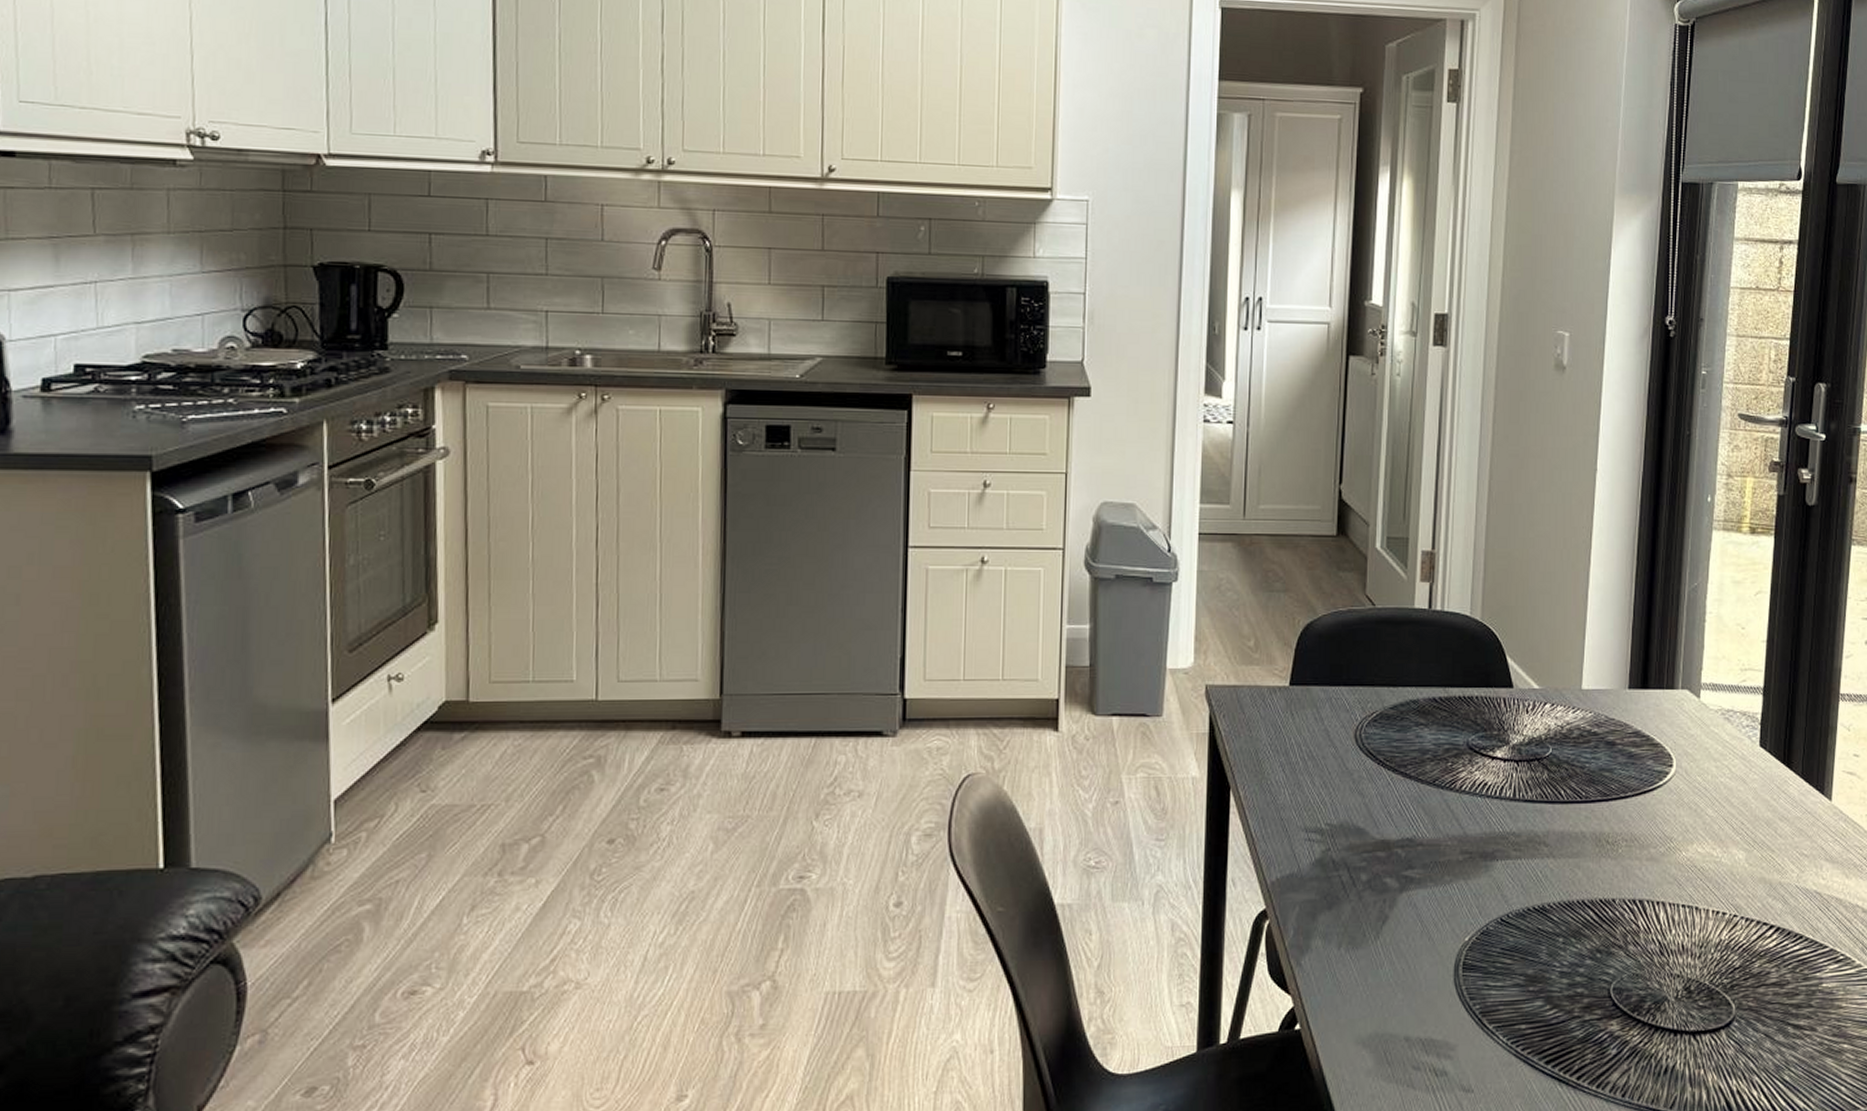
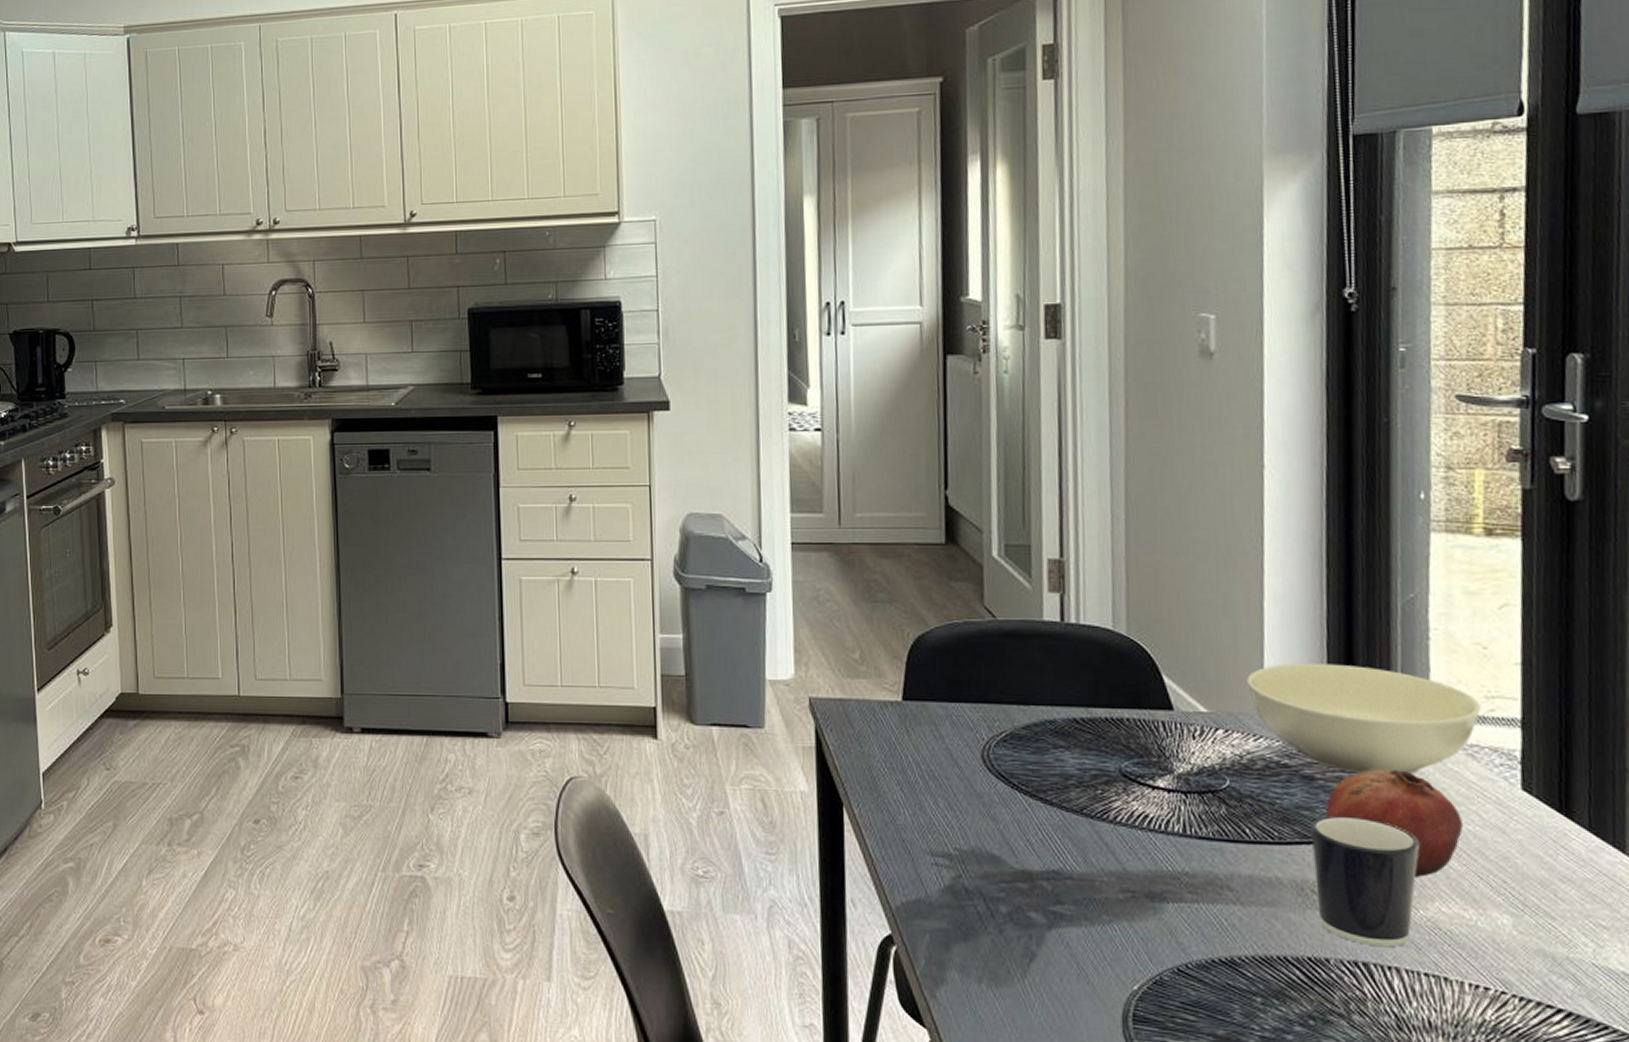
bowl: none [1571,644,1736,738] -> present [1247,663,1481,774]
mug: none [1610,775,1686,886] -> present [1311,816,1419,947]
fruit: none [1622,733,1718,825] -> present [1326,769,1464,878]

